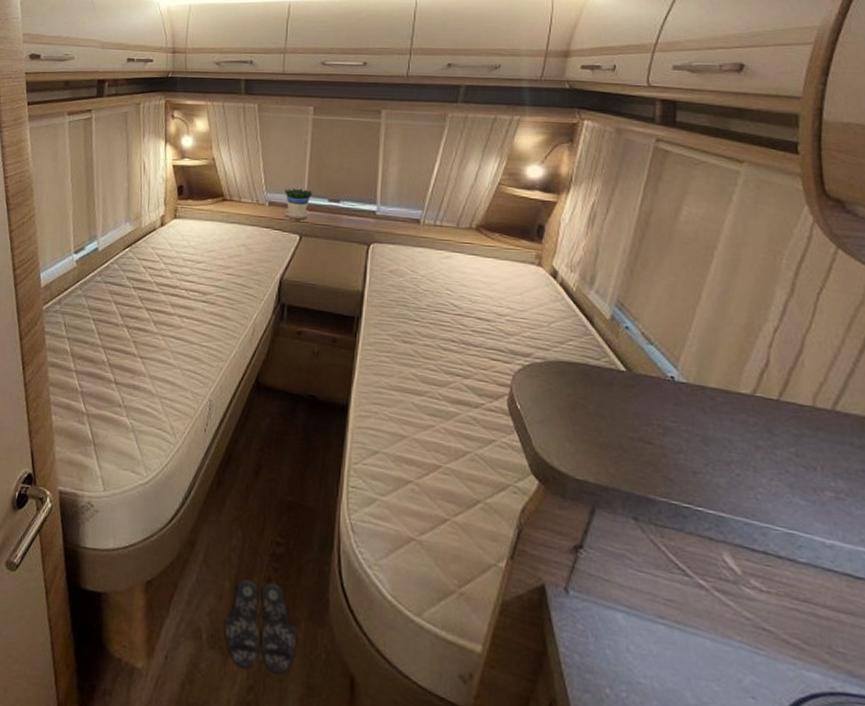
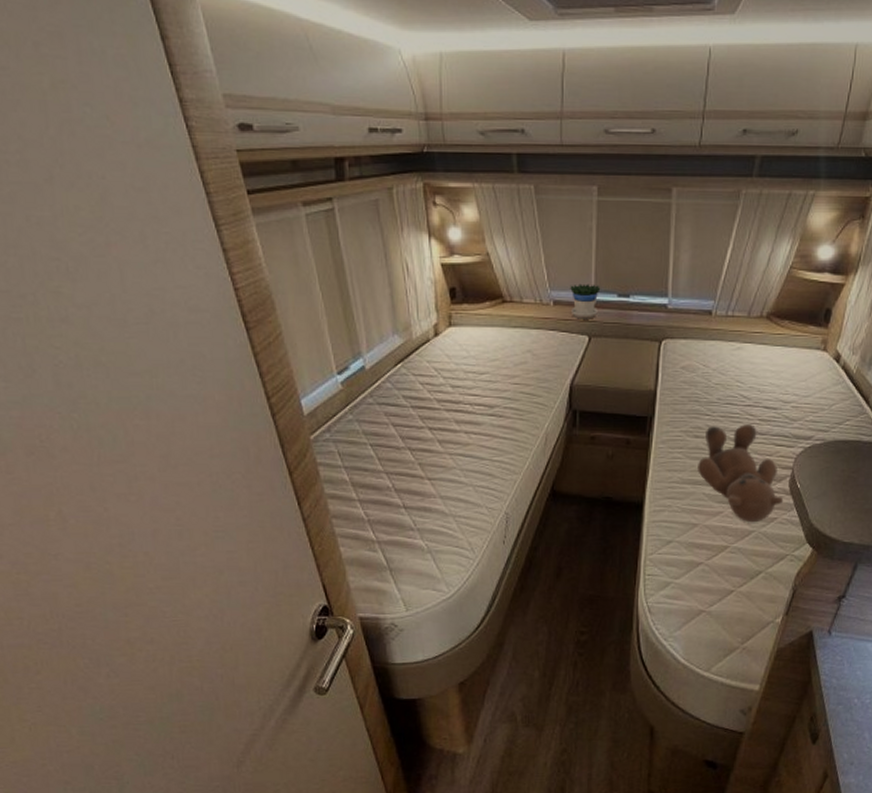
slippers: present [225,579,296,675] -> none [537,666,602,737]
teddy bear: none [406,332,502,443] -> present [698,424,784,523]

